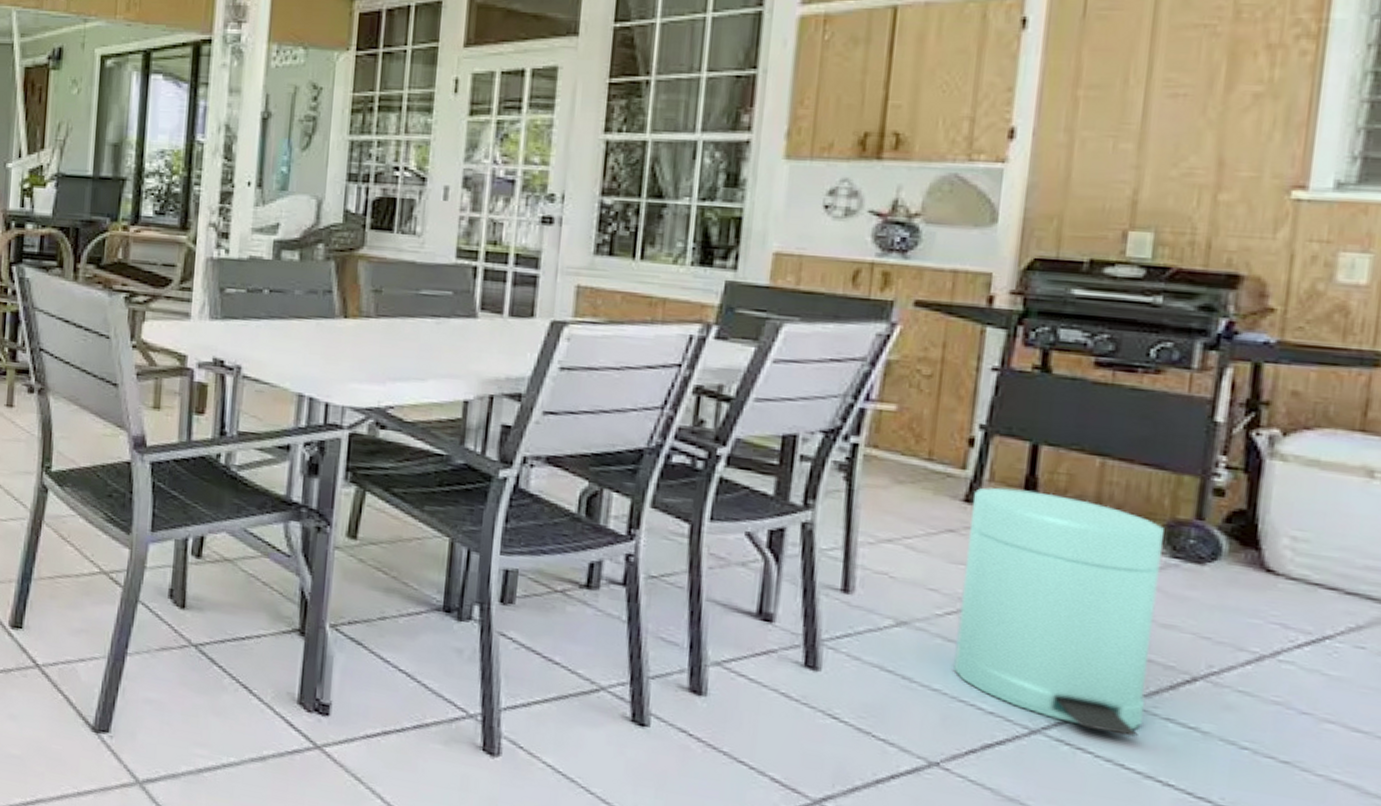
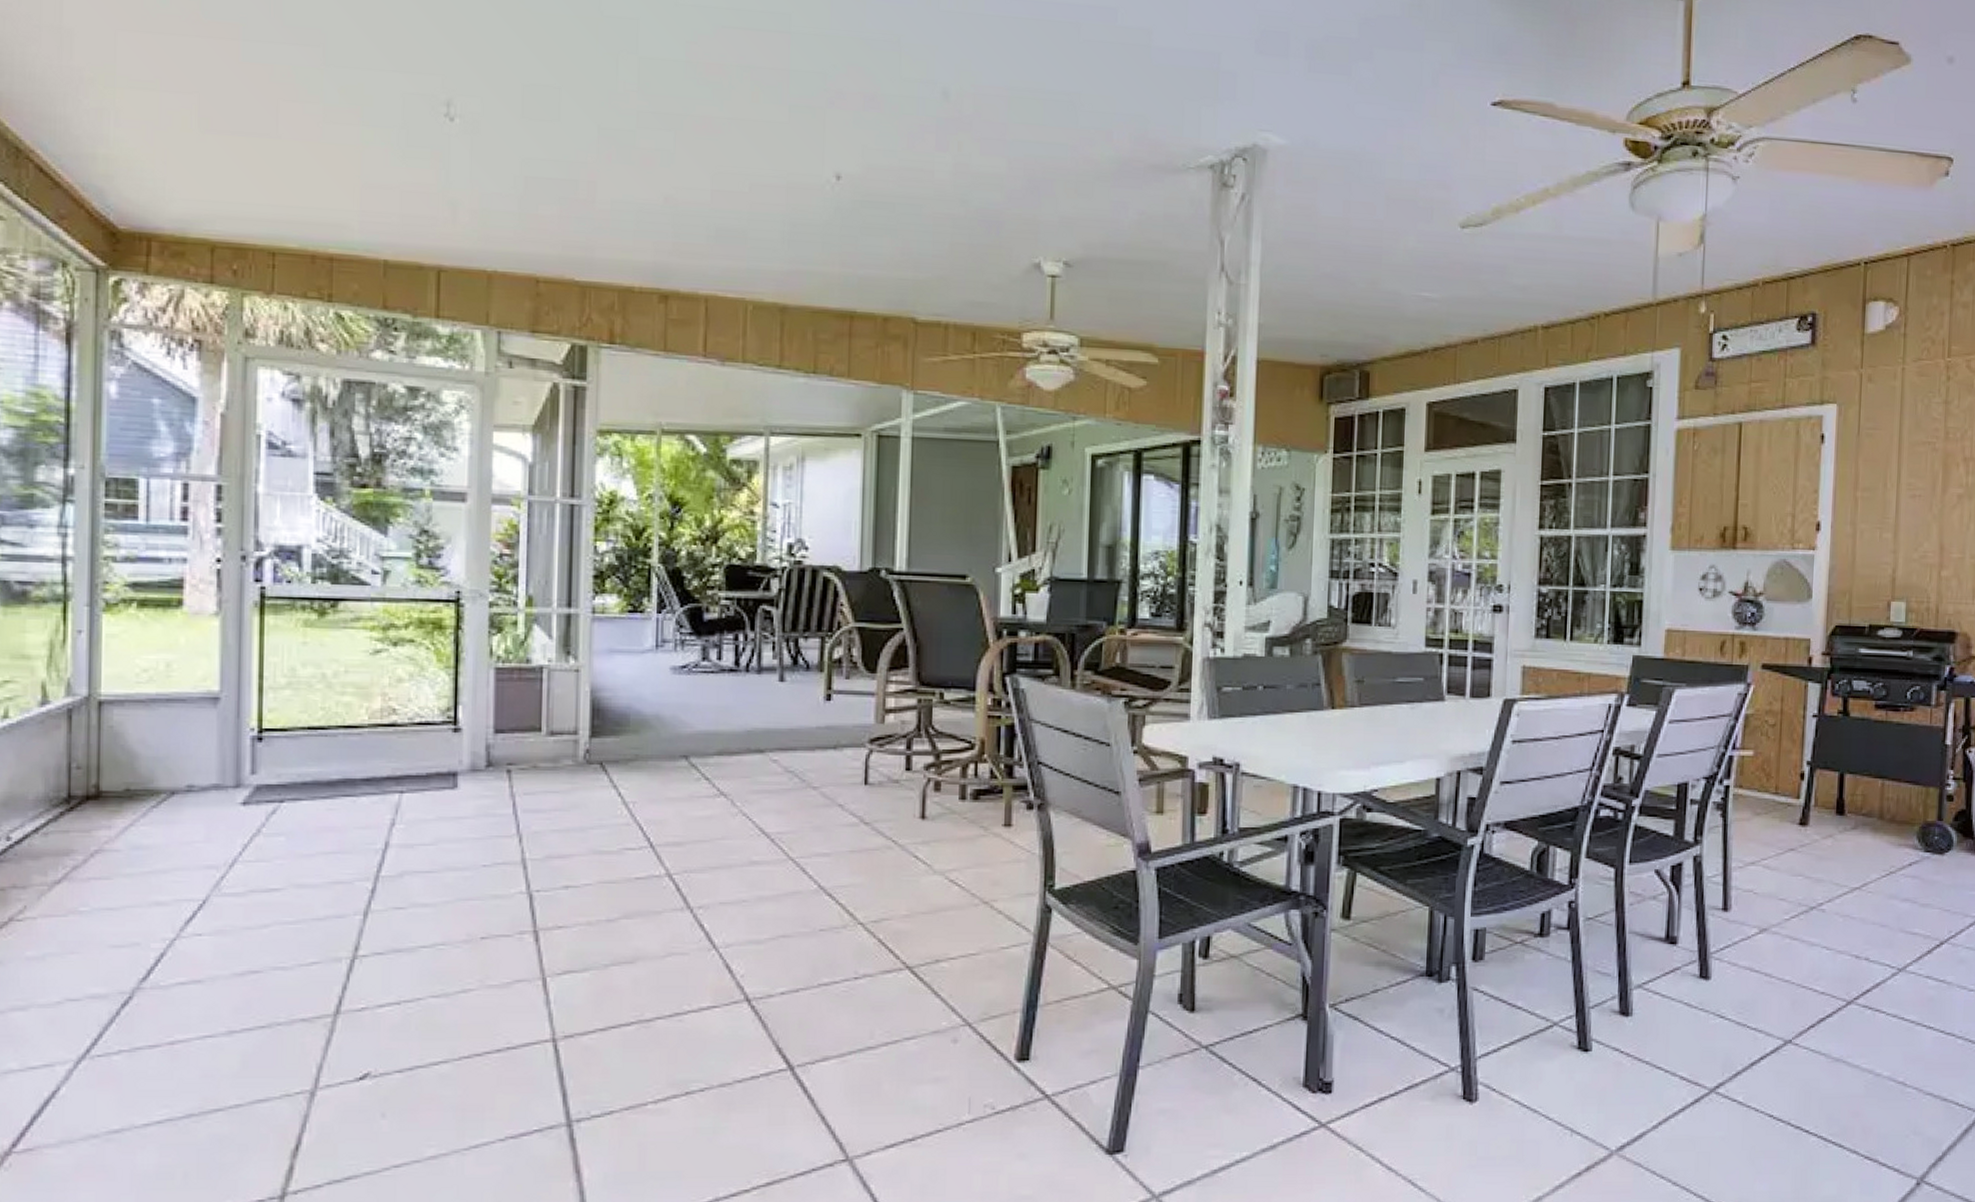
trash can: present [952,487,1164,737] -> none [1797,810,1920,995]

